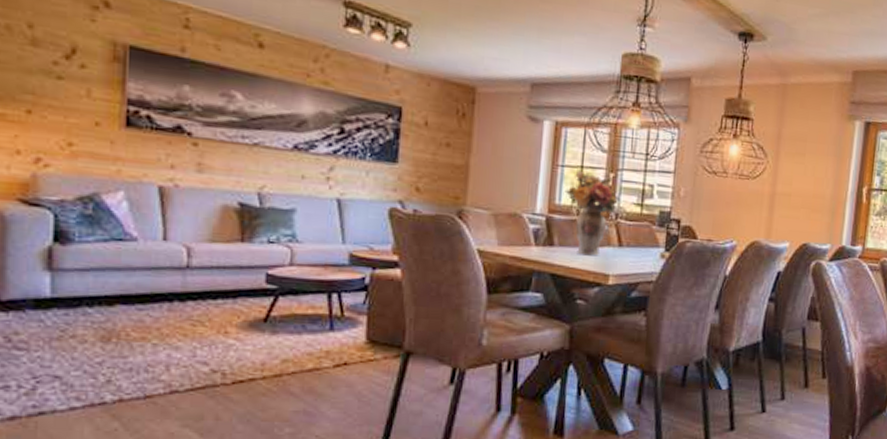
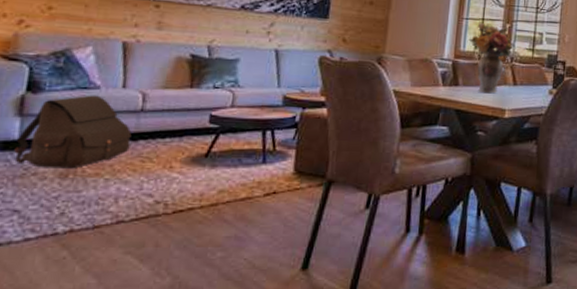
satchel: none [47,248,178,330] -> present [14,95,132,167]

